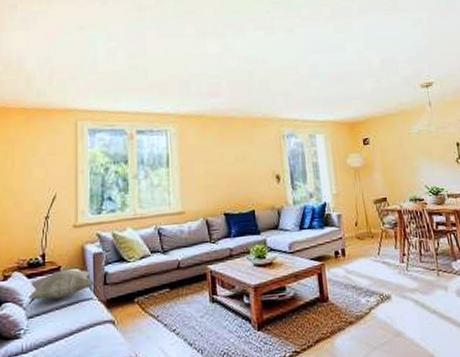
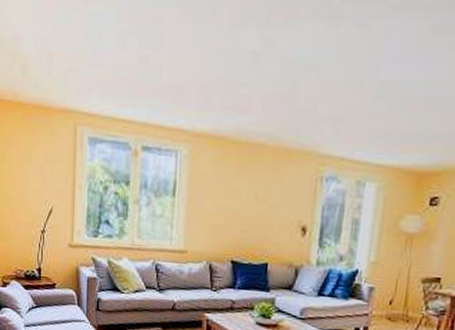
decorative pillow: present [29,269,95,300] -> none [26,287,88,315]

